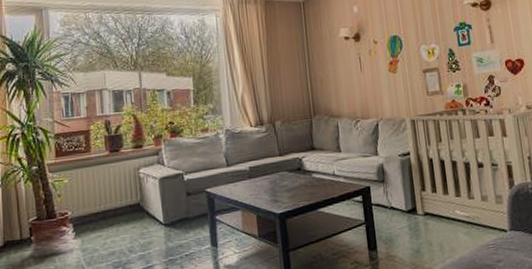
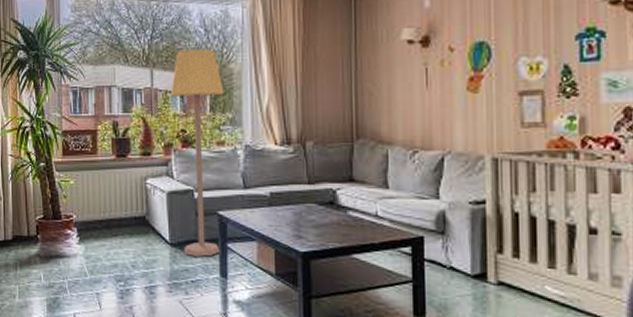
lamp: none [158,52,210,233] -> present [170,48,224,257]

